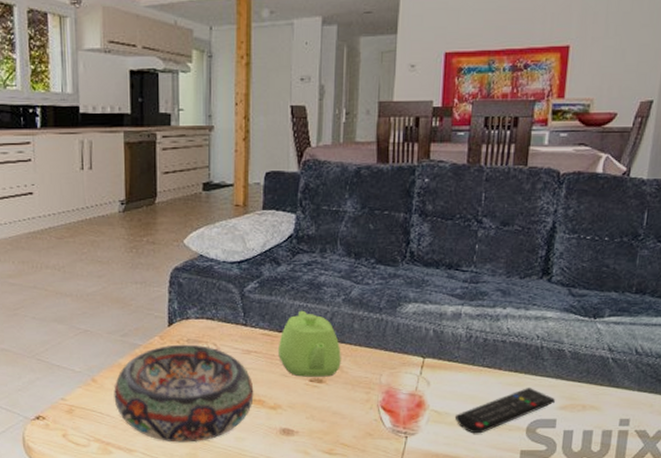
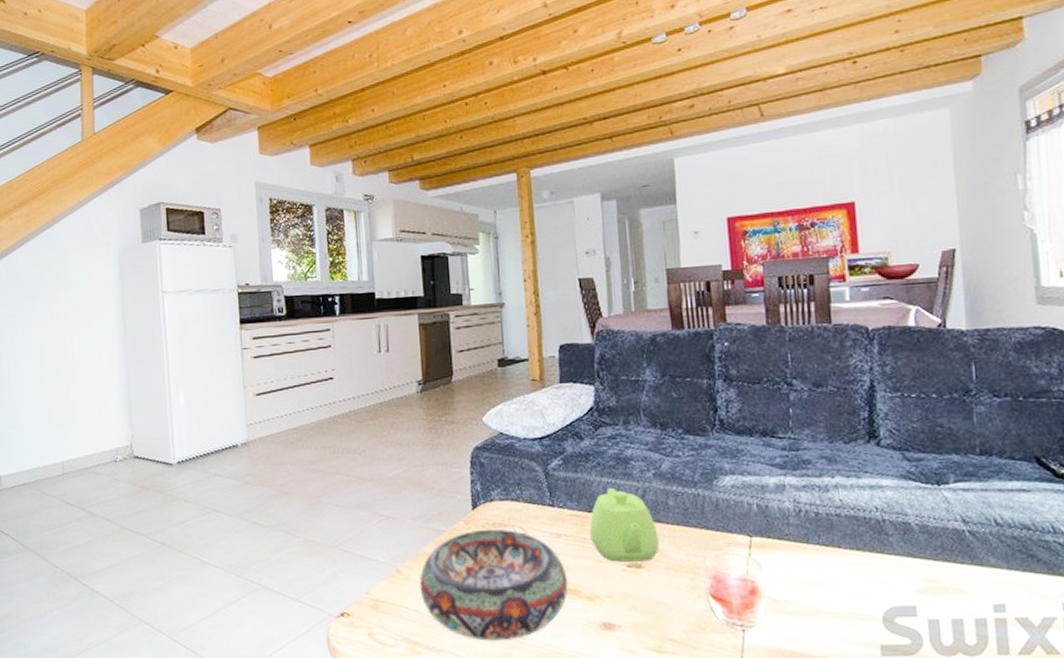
remote control: present [455,388,556,434] -> none [797,568,912,625]

